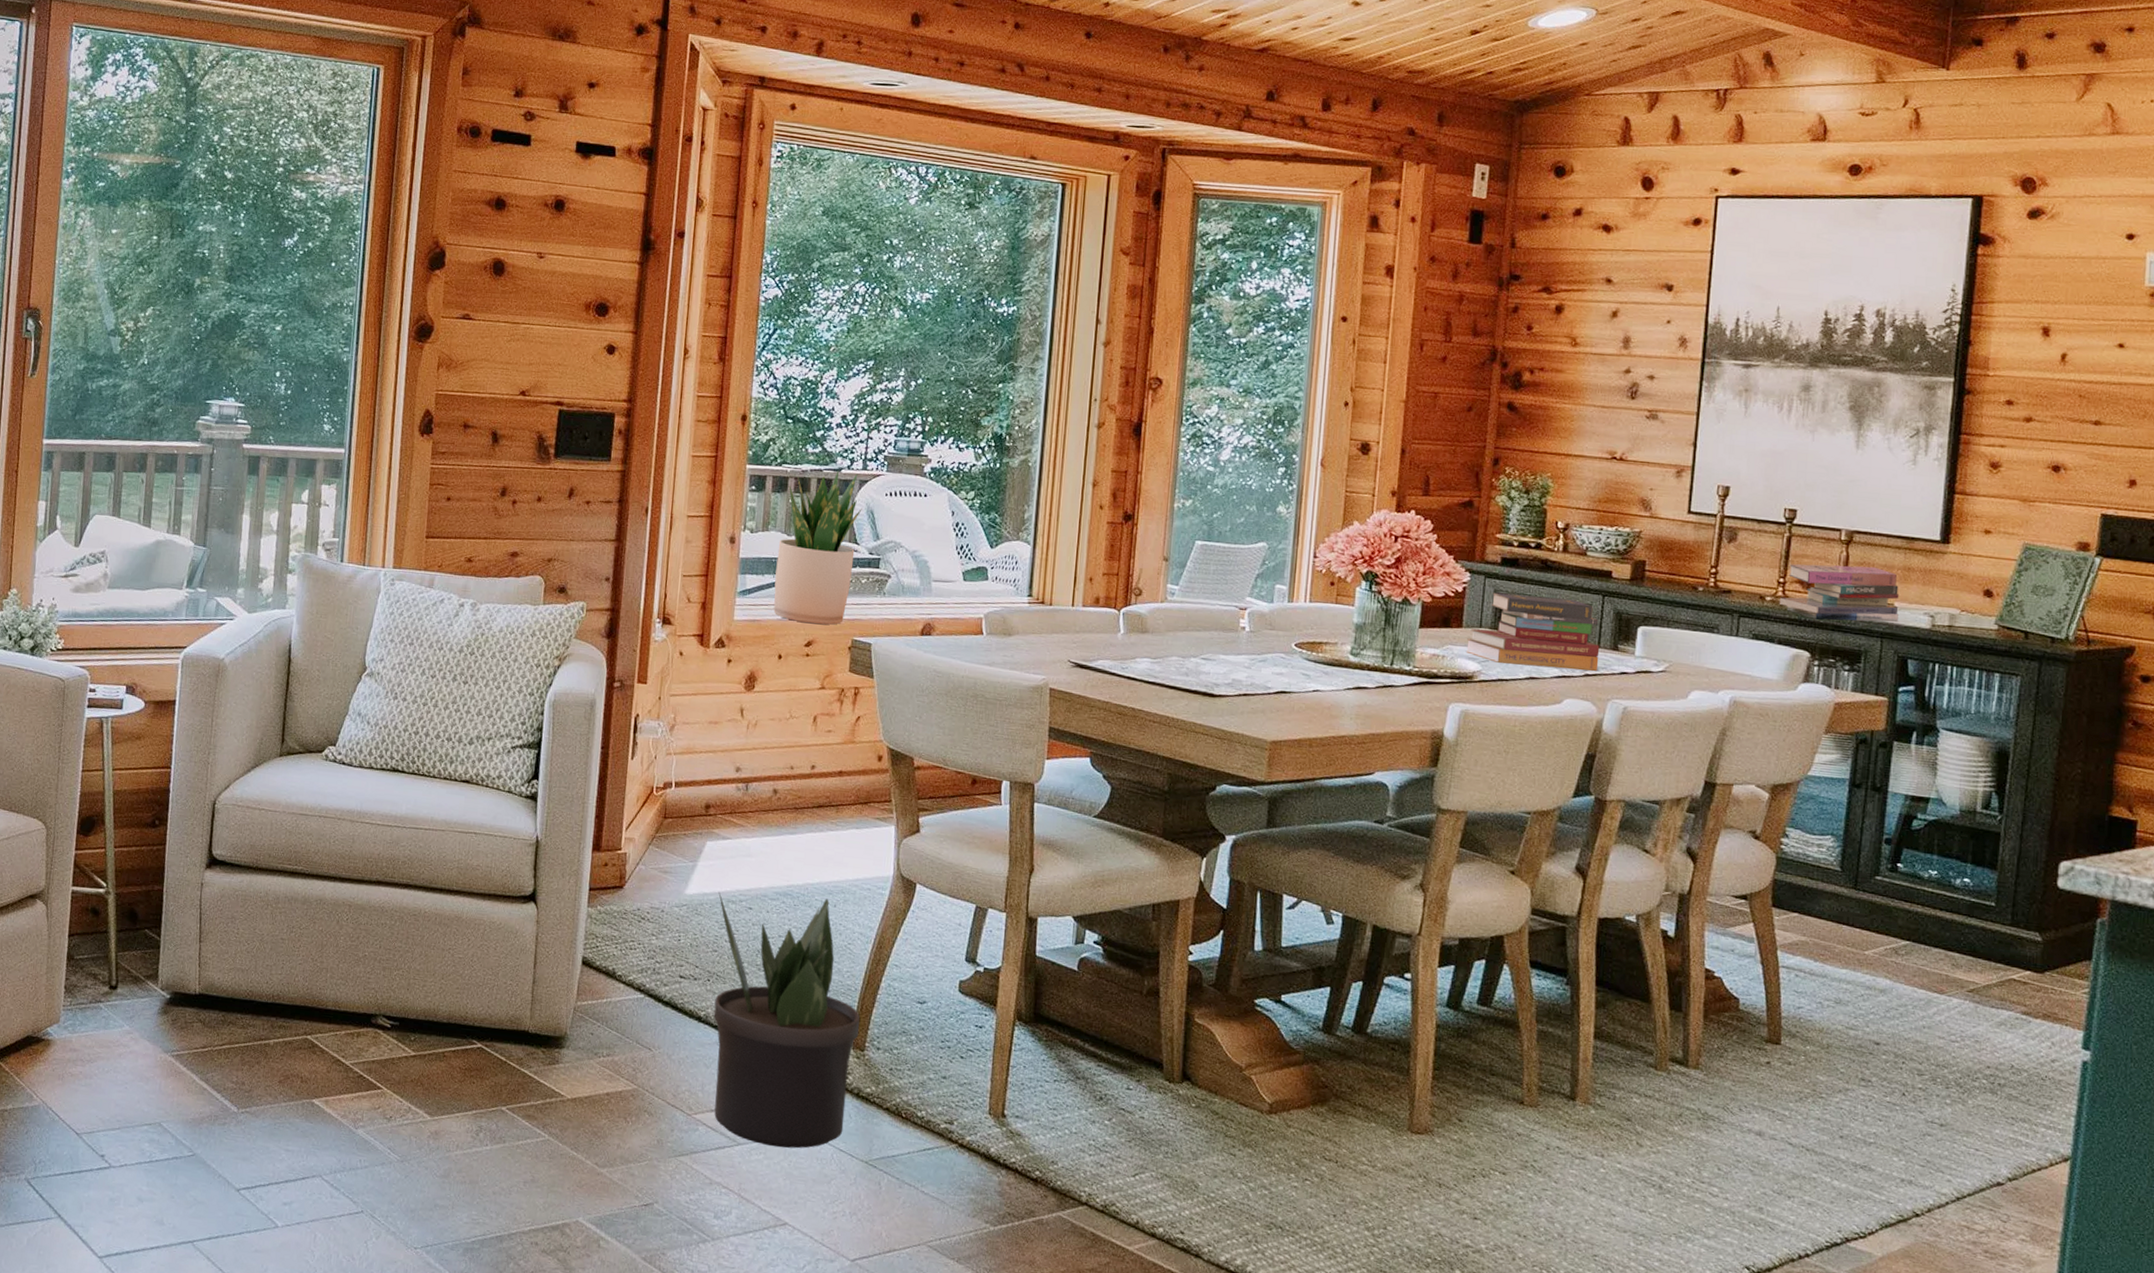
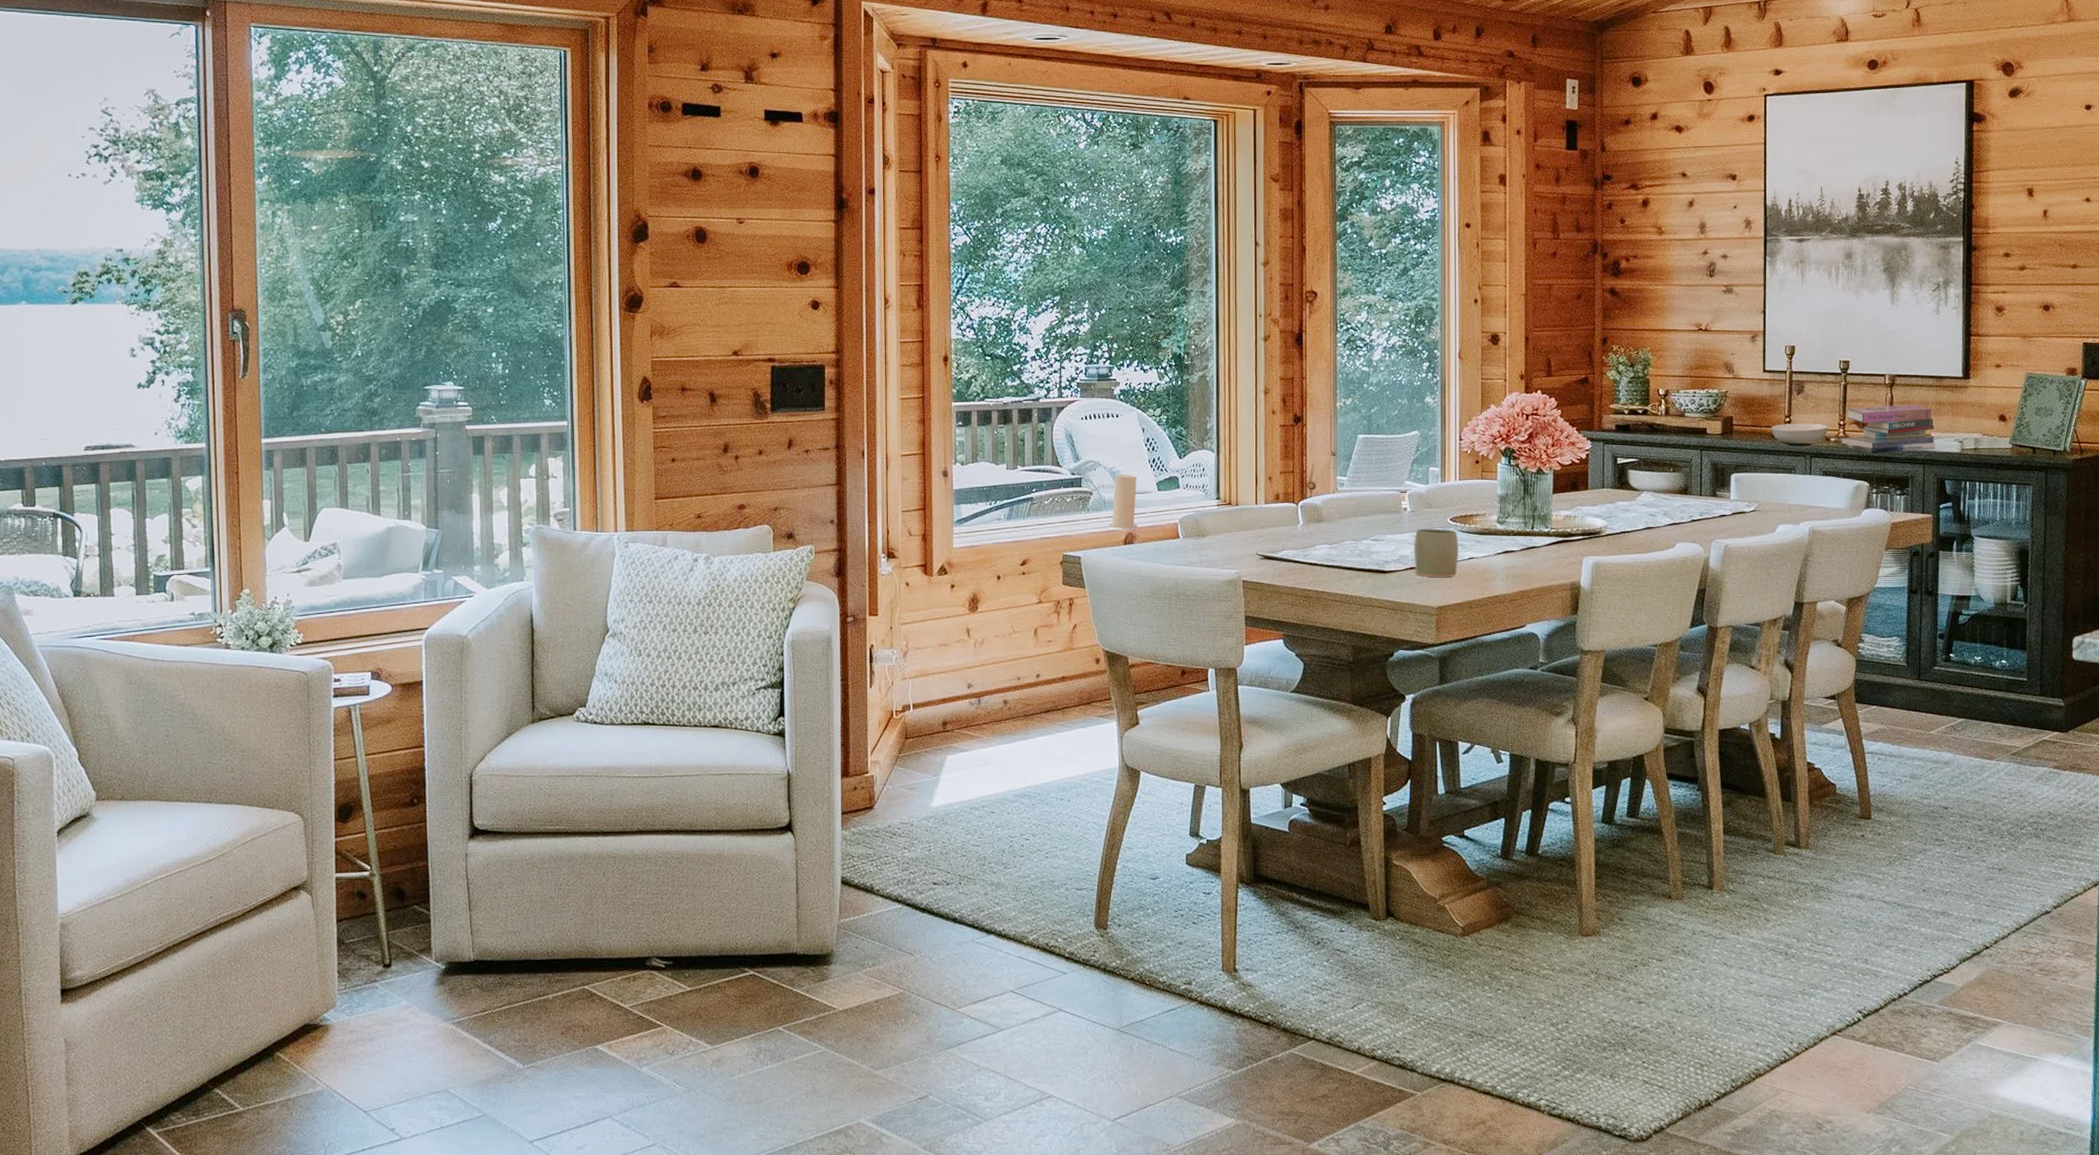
planter: present [713,892,861,1148] -> none [962,795,1101,1028]
planter: present [773,470,862,625] -> none [988,400,1061,544]
candle: none [905,558,941,619] -> present [1108,474,1138,528]
mug: none [1248,651,1303,710] -> present [1414,528,1458,578]
books: present [1465,592,1600,672] -> none [1592,456,1702,518]
bowl: none [1691,575,1765,604] -> present [1770,423,1829,447]

